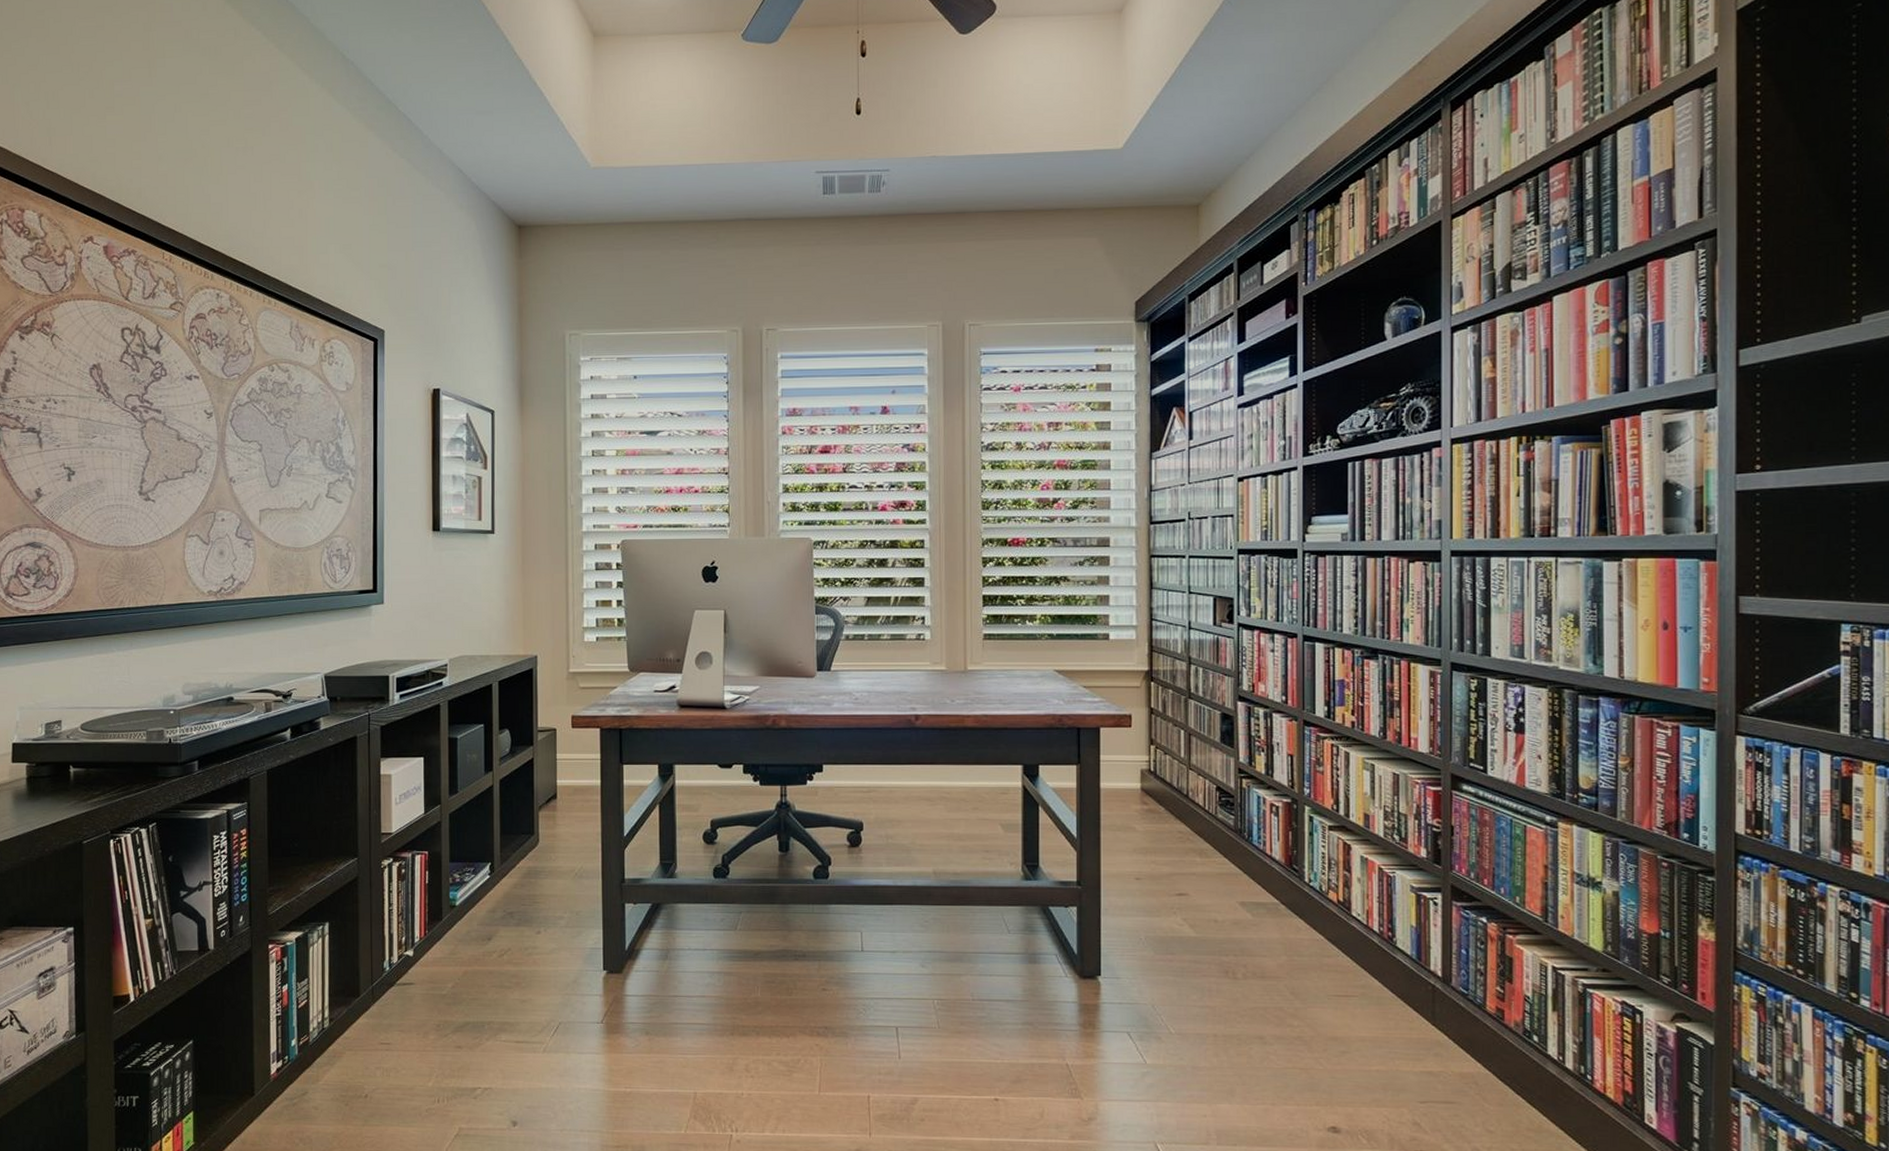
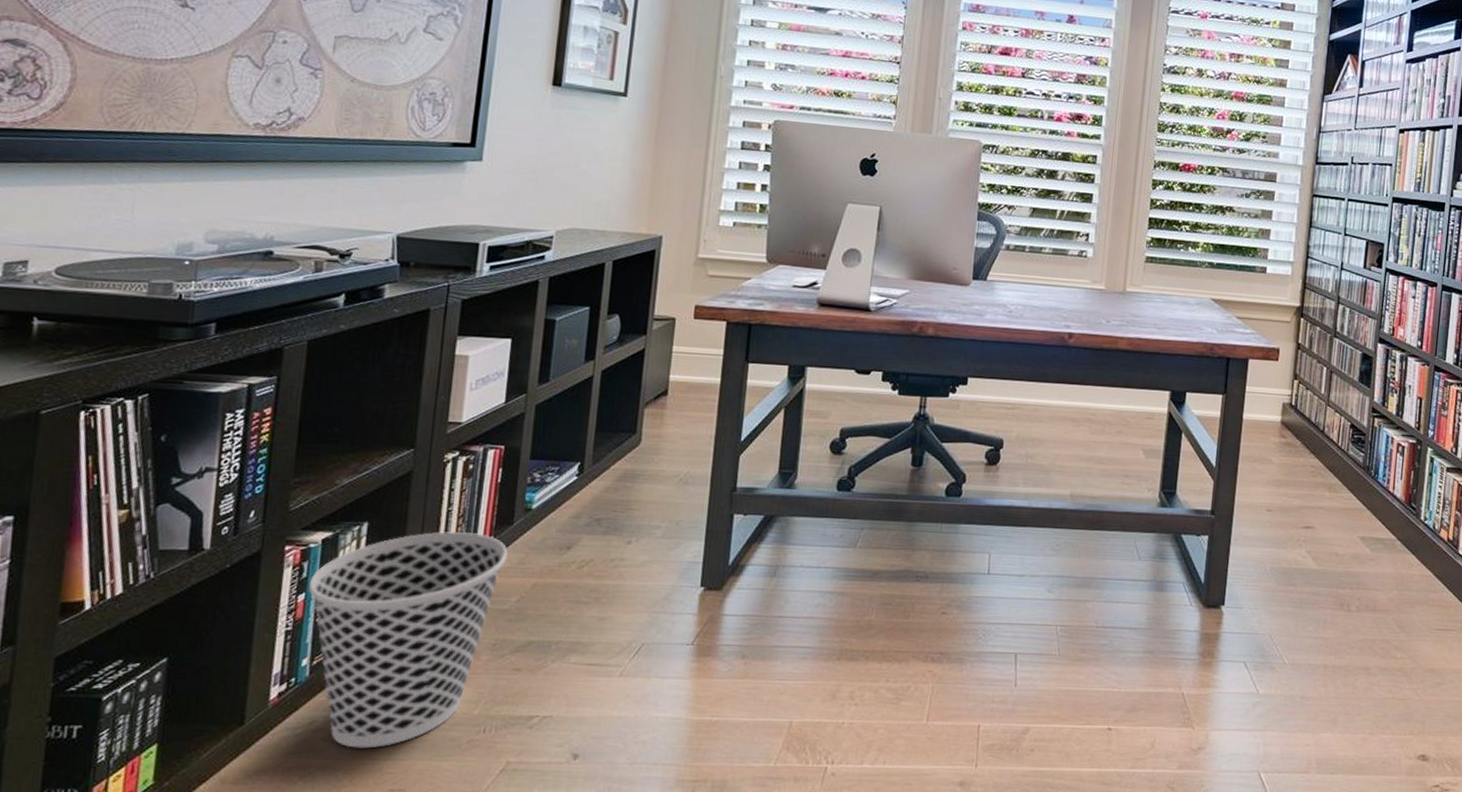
wastebasket: none [290,928,440,1116] -> present [309,531,508,749]

